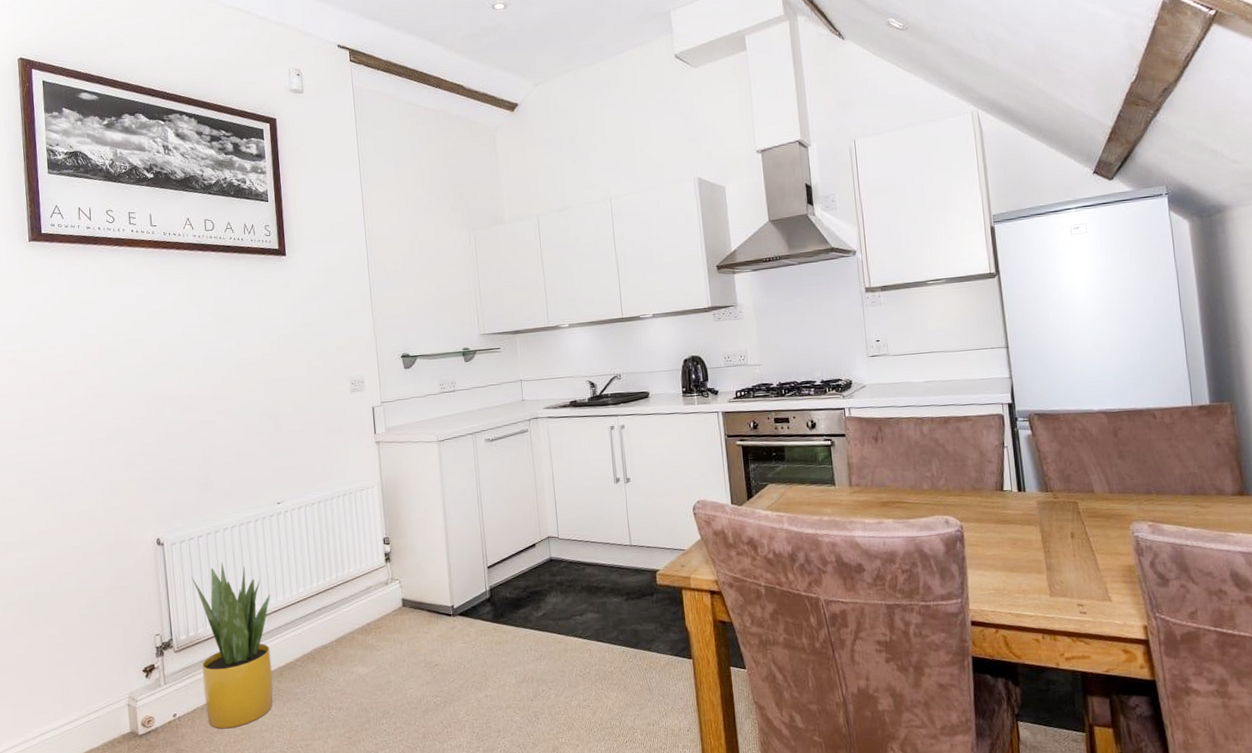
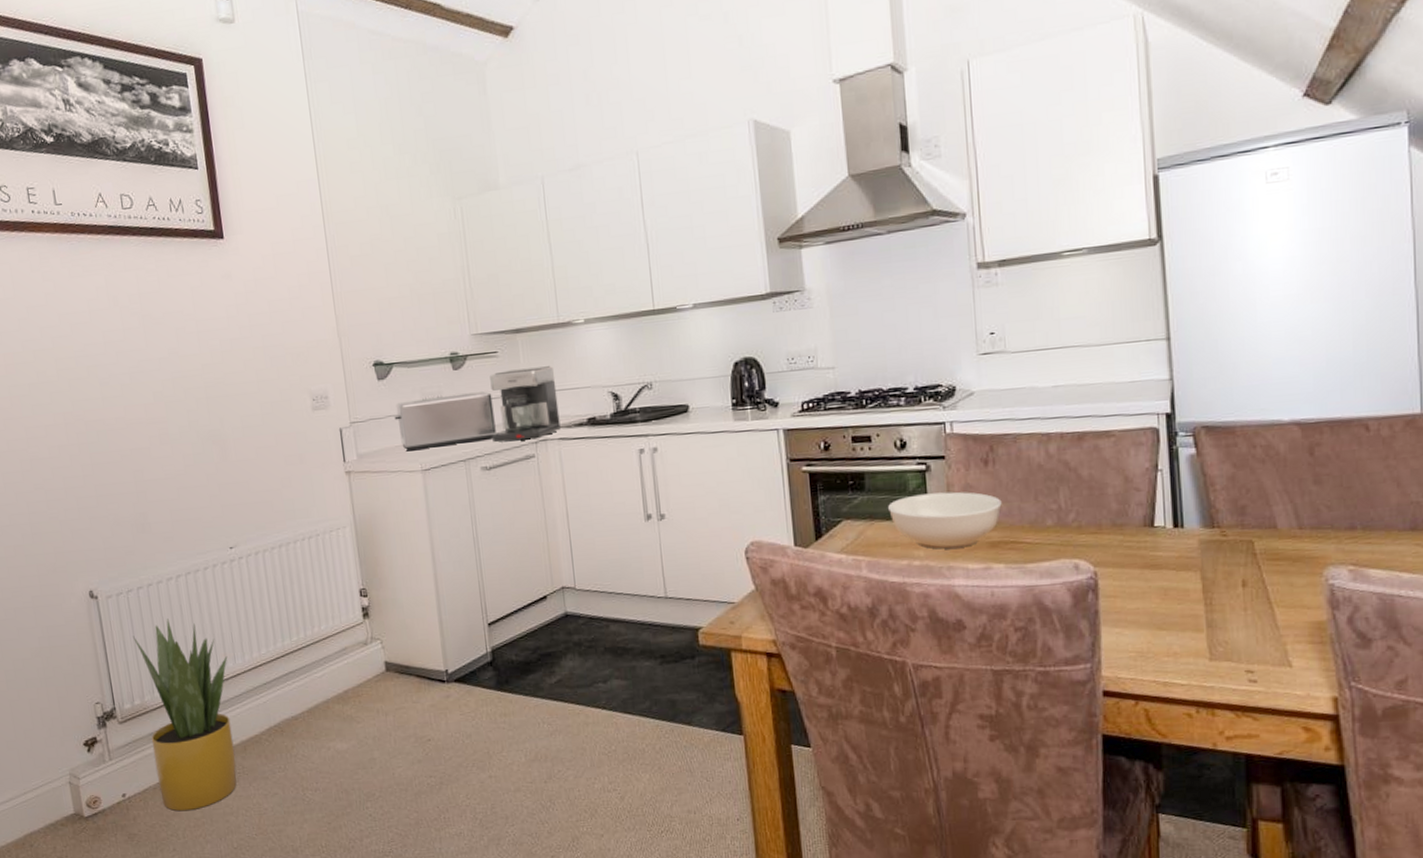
toaster: none [417,379,498,426] -> present [394,391,496,452]
coffee maker: none [494,360,549,420] -> present [490,366,561,443]
bowl: none [803,462,889,507] -> present [888,491,1002,549]

